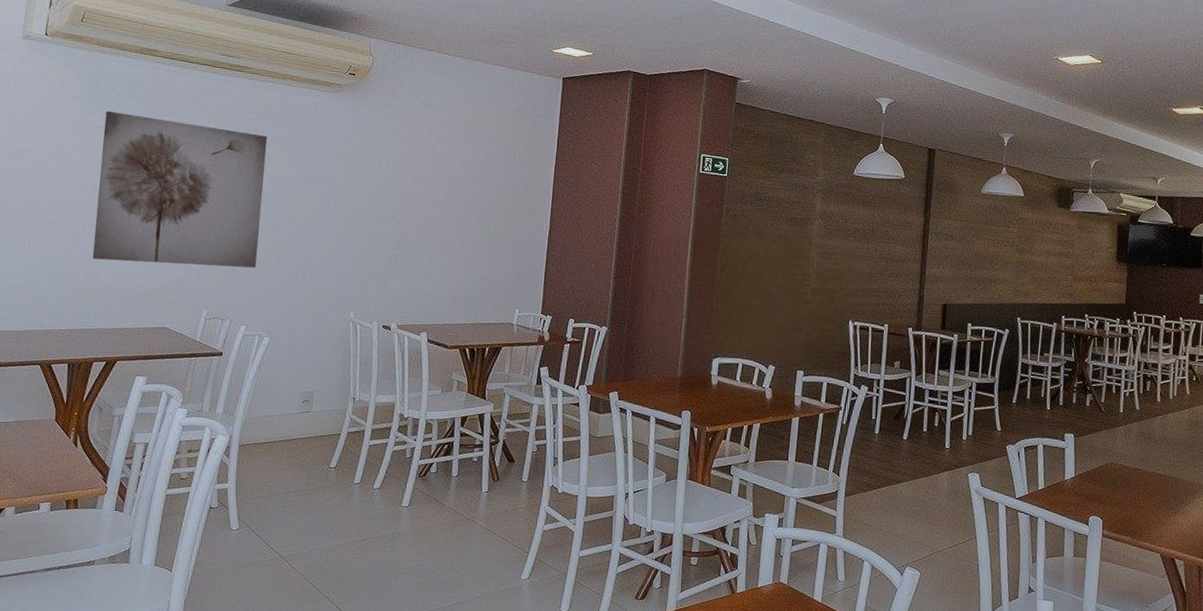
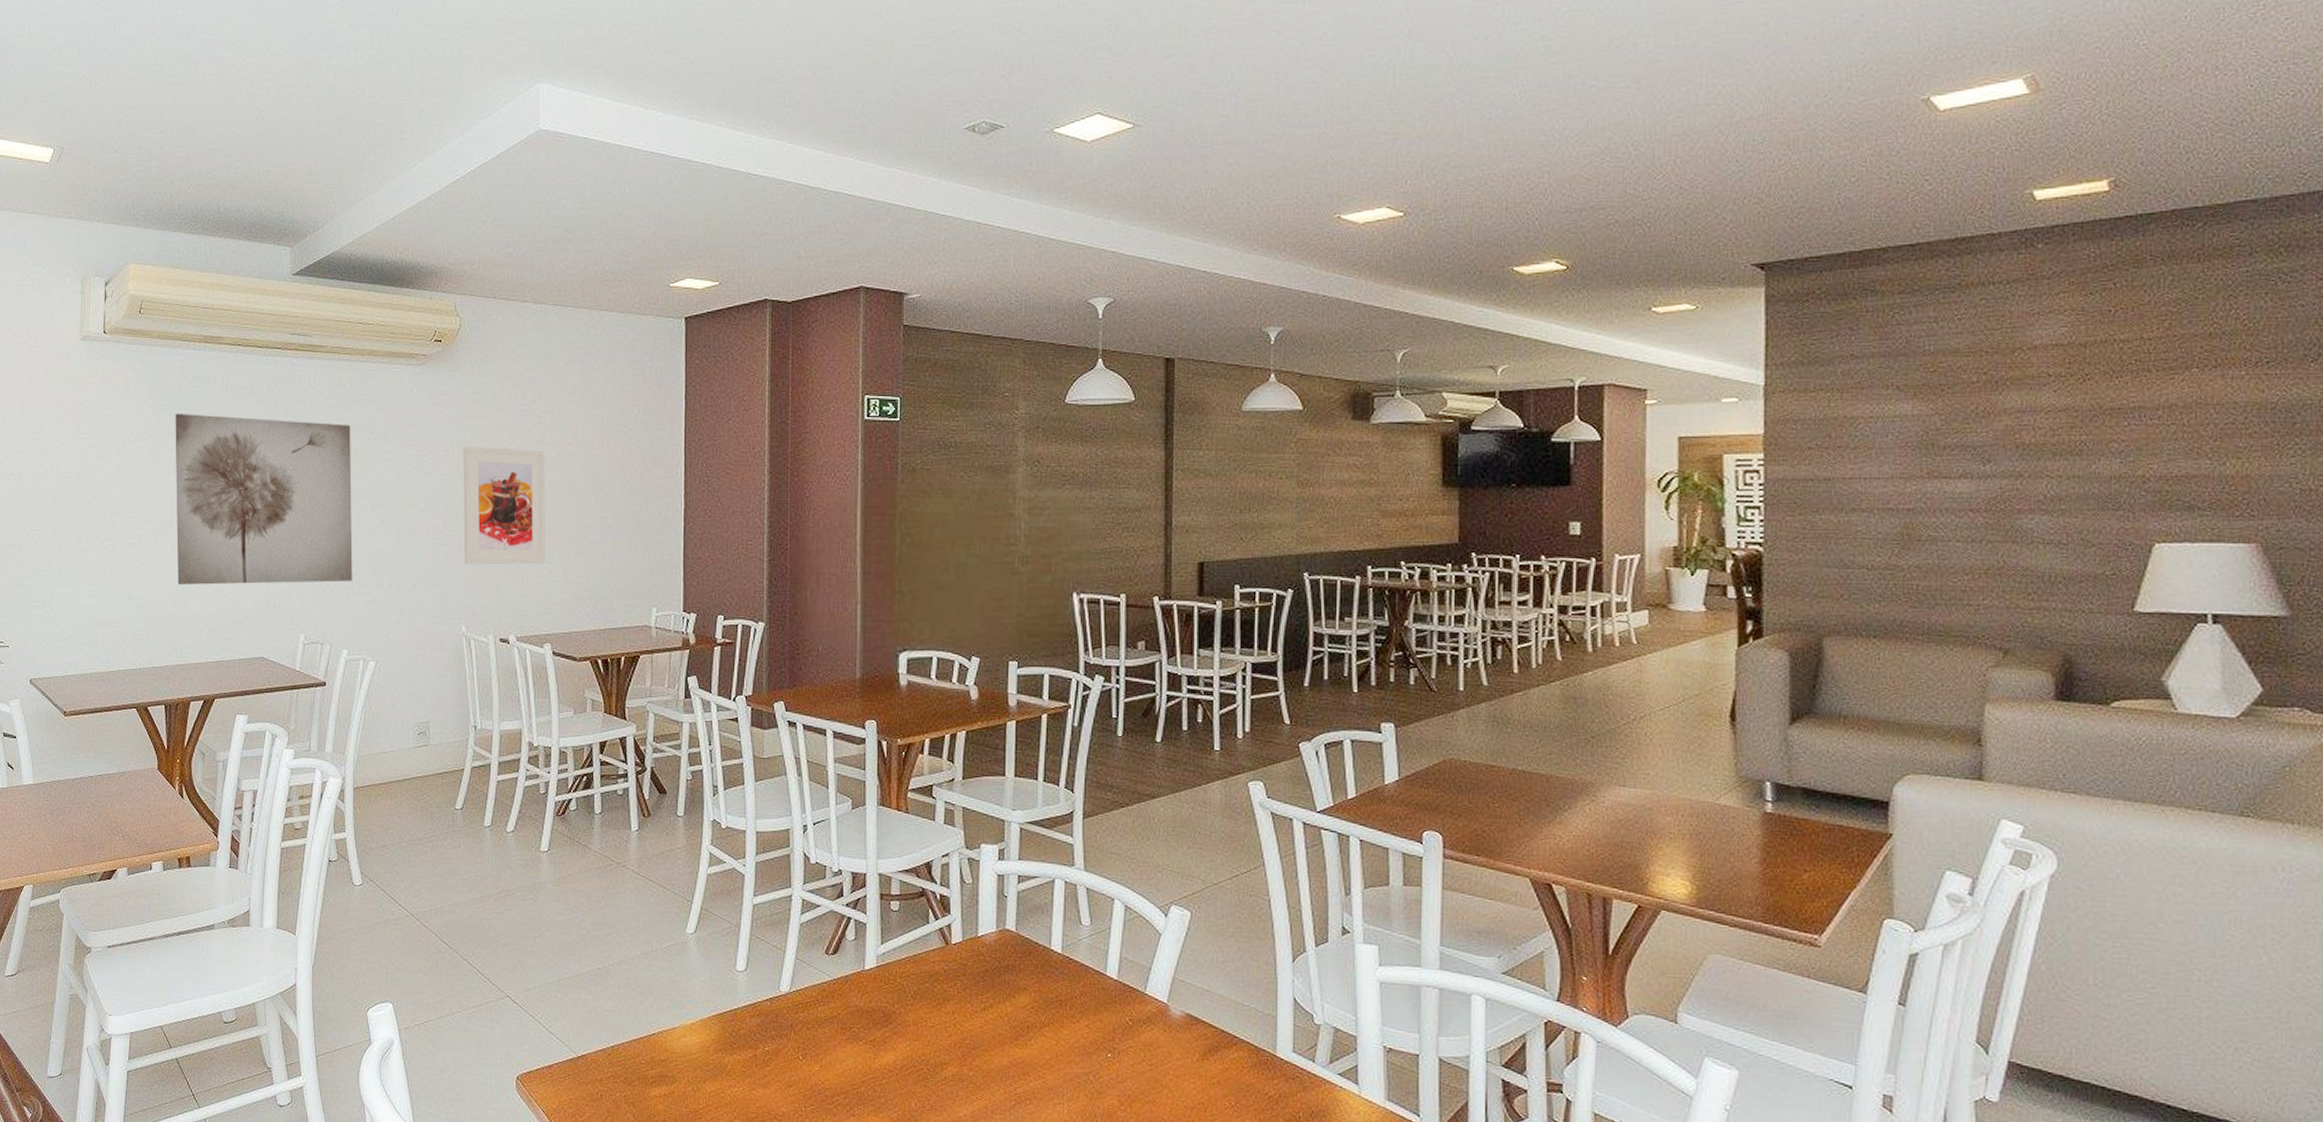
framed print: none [358,163,436,266] -> present [463,446,546,565]

